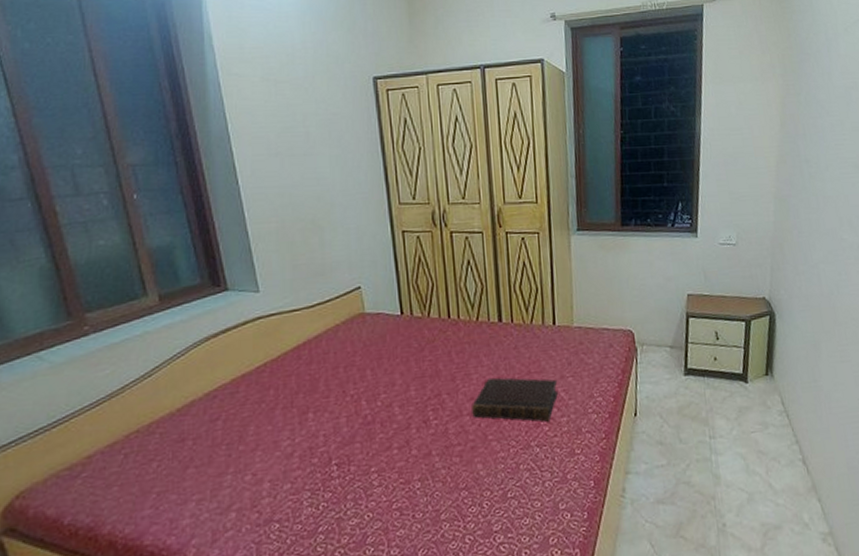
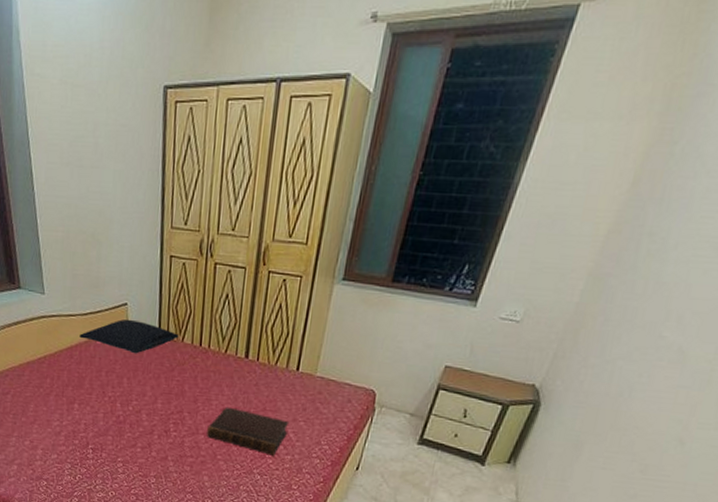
pillow: none [307,303,425,340] -> present [79,319,180,354]

